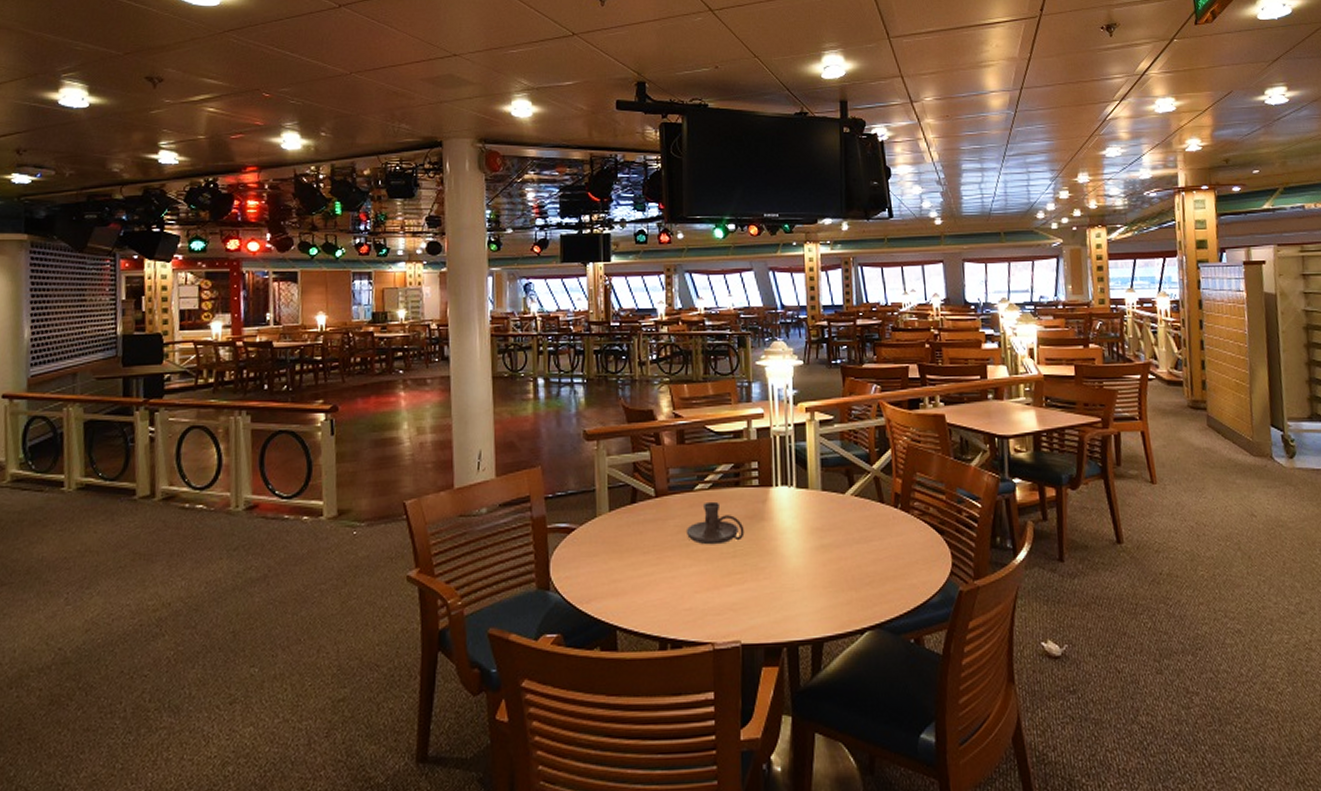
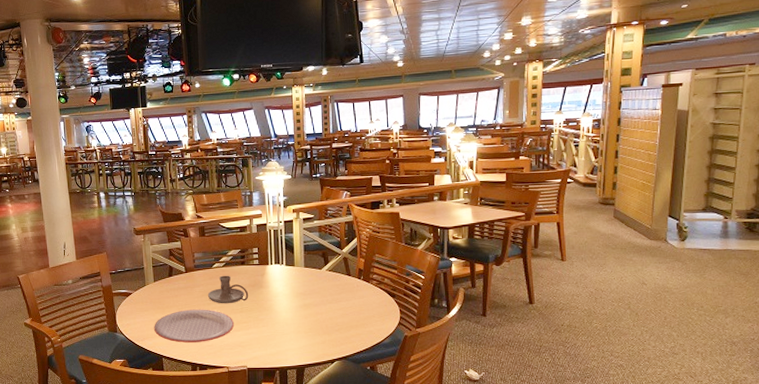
plate: none [606,552,724,606] -> present [154,309,235,343]

